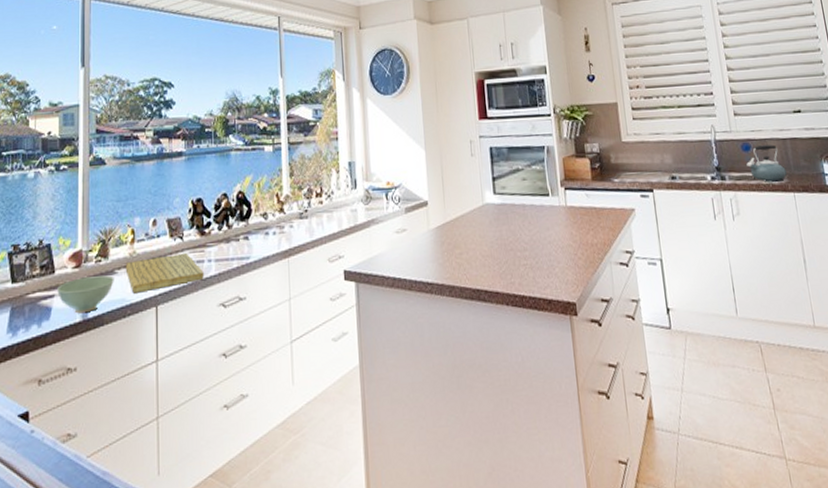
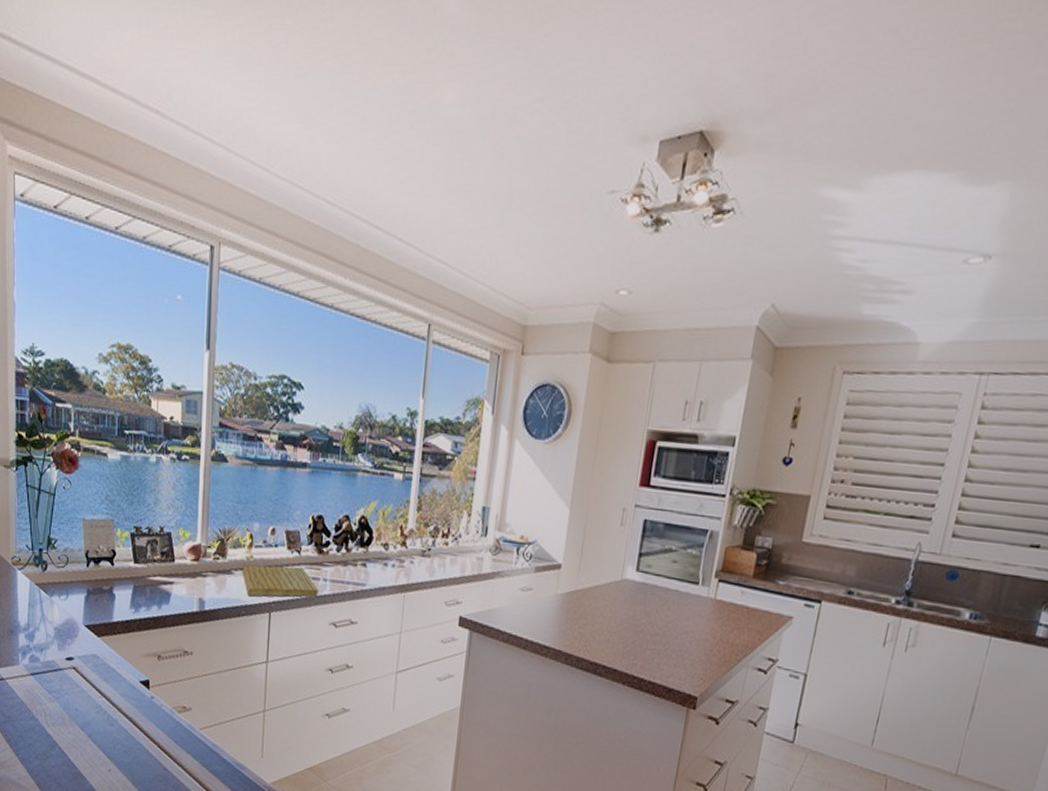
bowl: present [56,275,114,314] -> none [175,571,231,605]
kettle: present [746,144,787,182] -> none [945,576,992,621]

